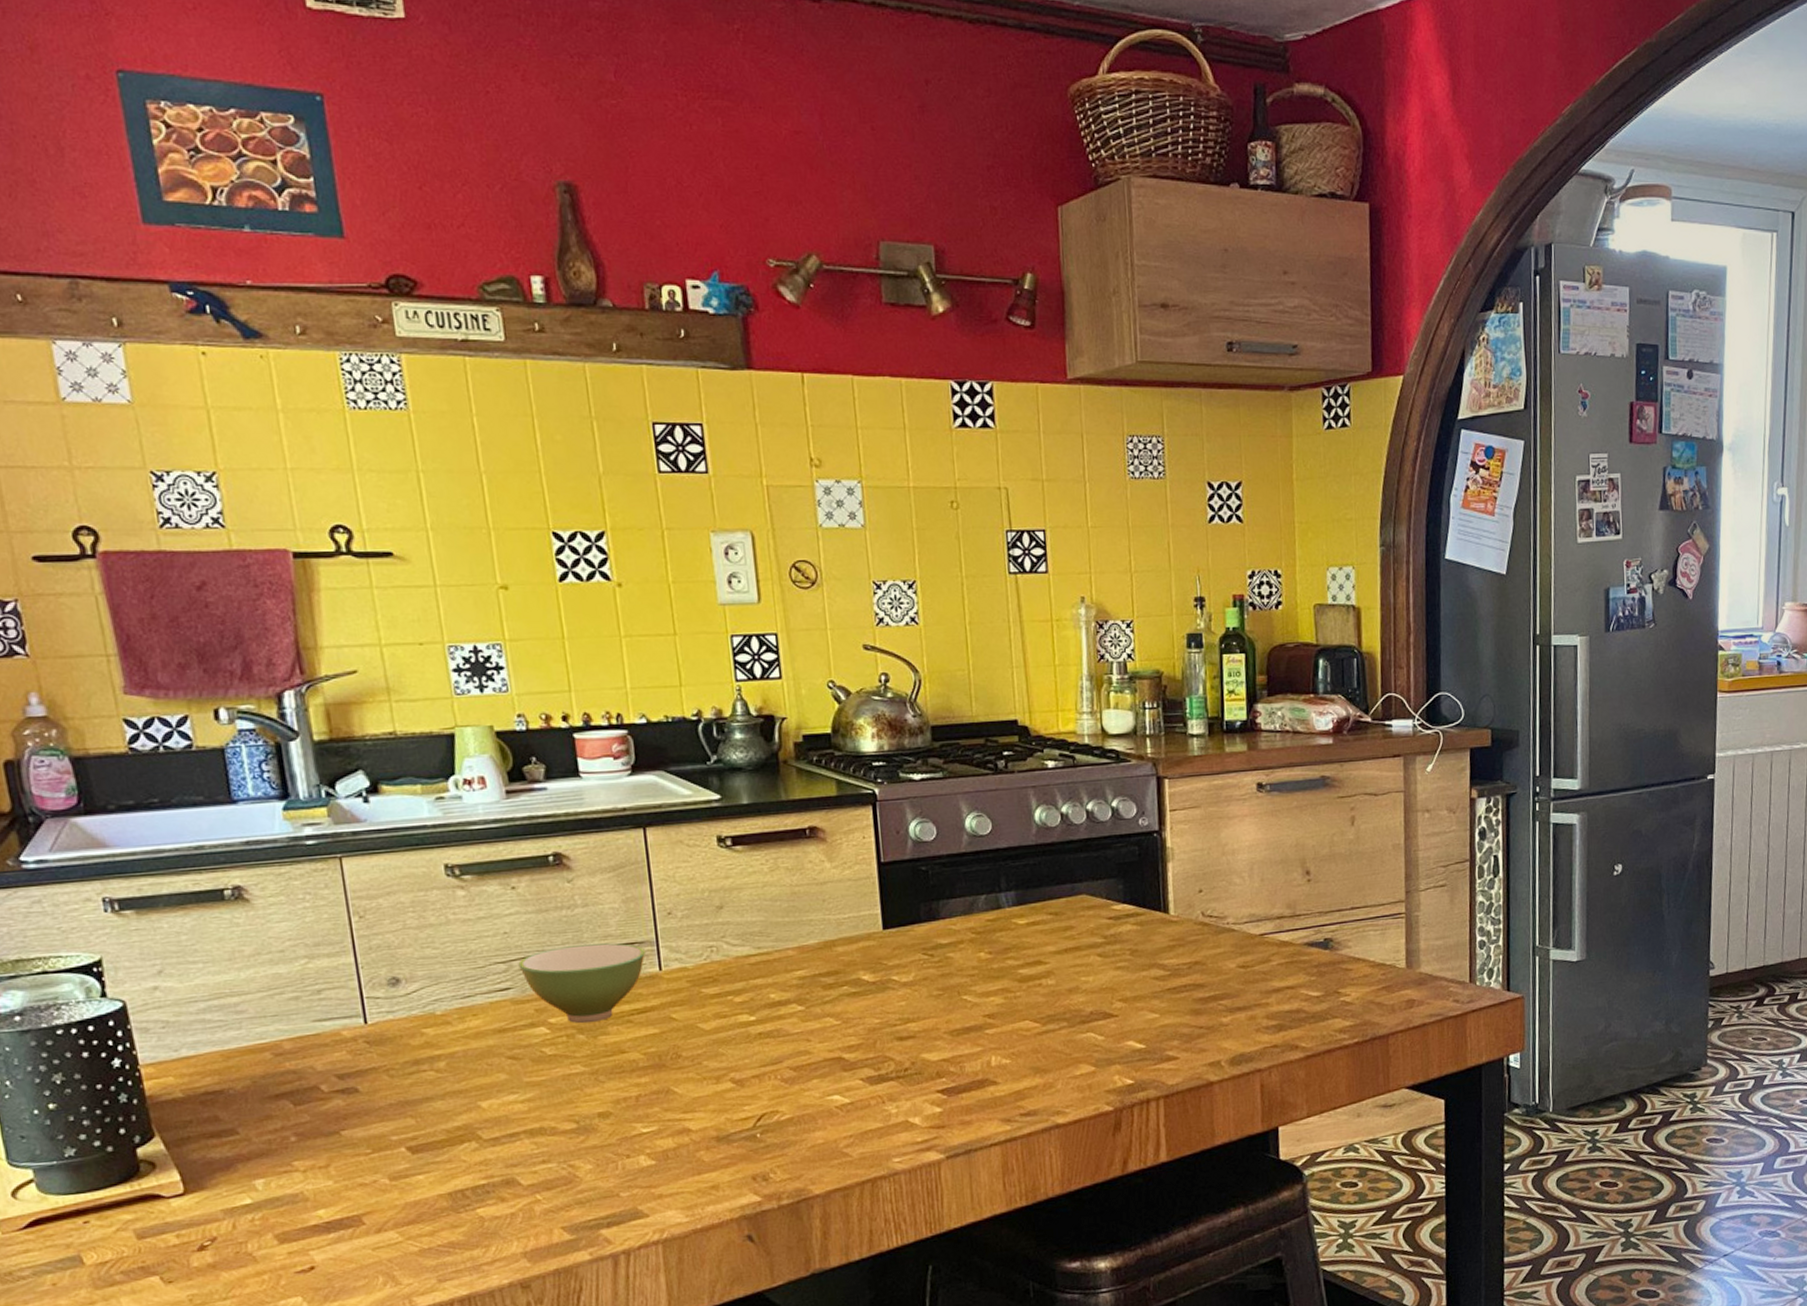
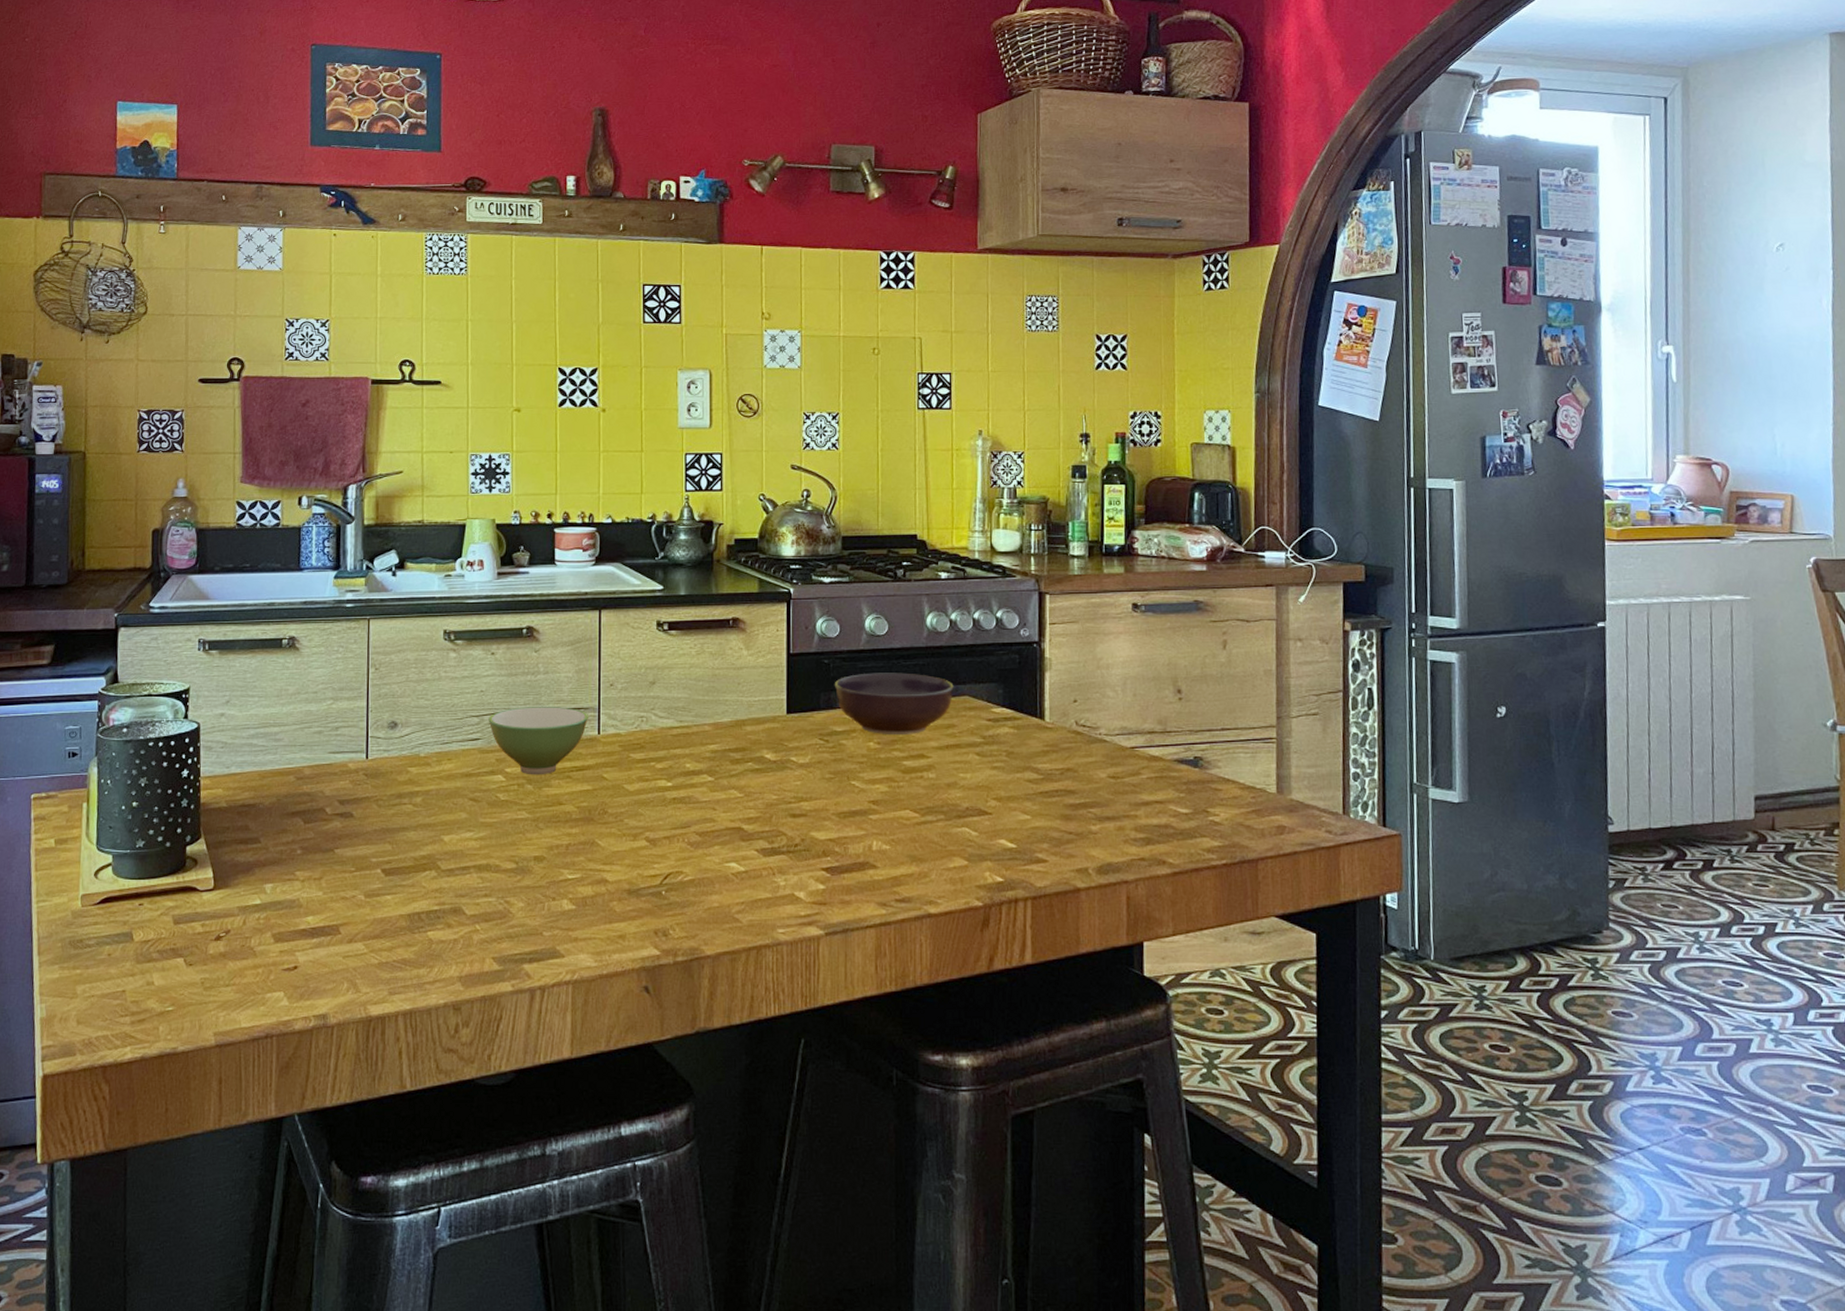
bowl: none [934,874,1070,944] -> present [834,673,954,736]

